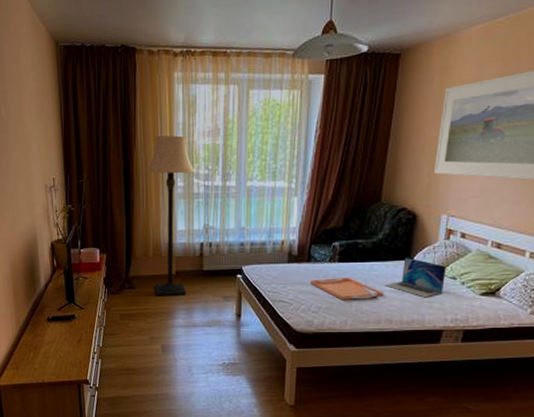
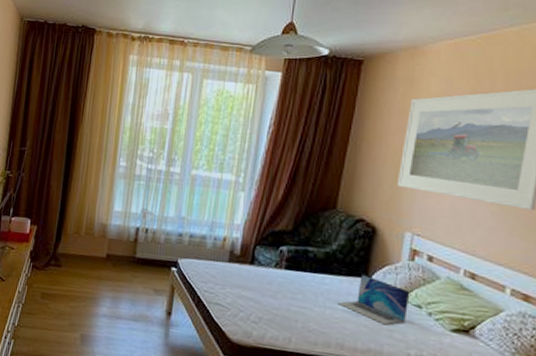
lamp: present [145,135,196,295] -> none [82,114,140,282]
serving tray: present [310,277,384,301] -> none [252,284,335,316]

